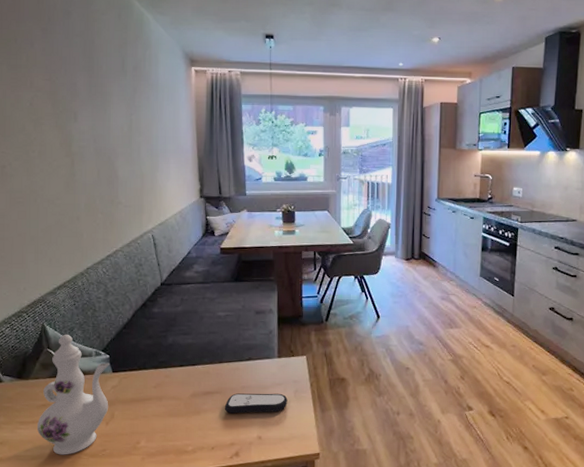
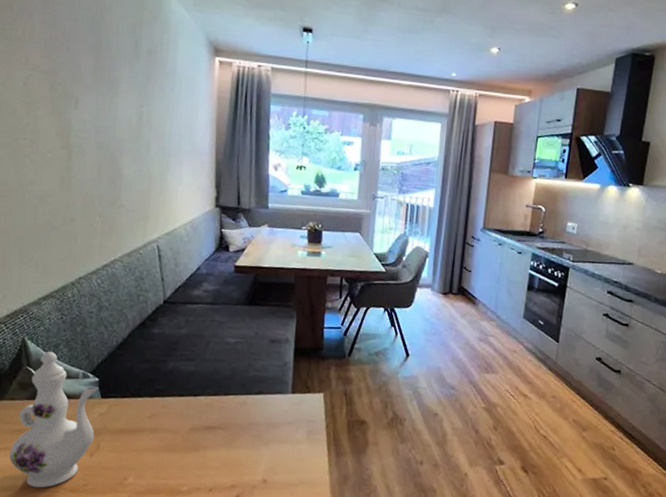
remote control: present [224,393,288,414] -> none [227,430,299,454]

